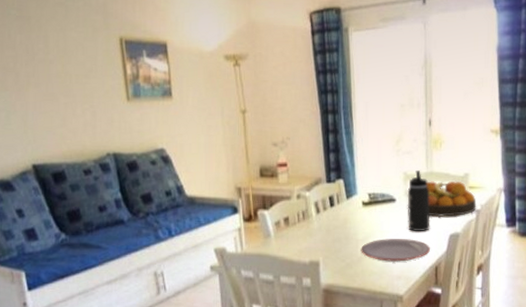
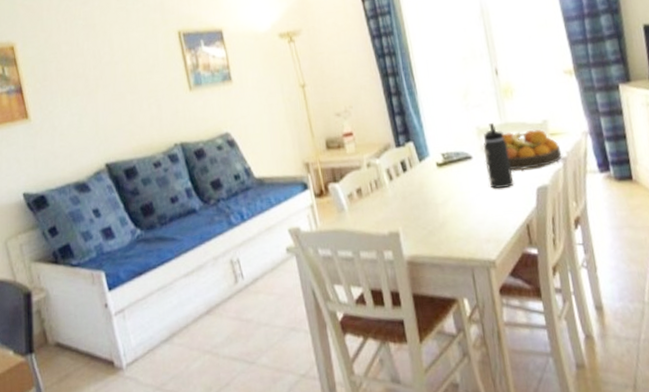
plate: present [361,239,430,262] -> none [441,197,518,225]

